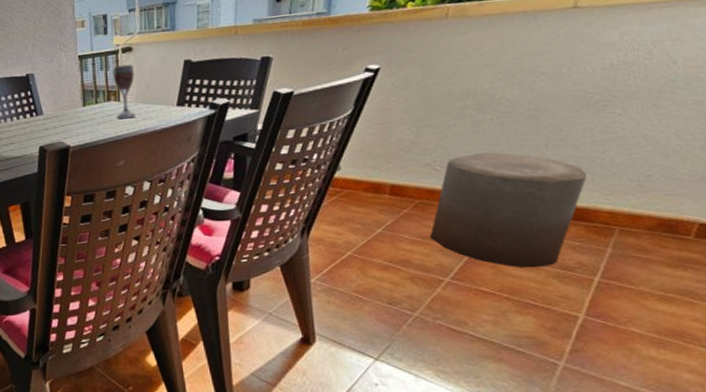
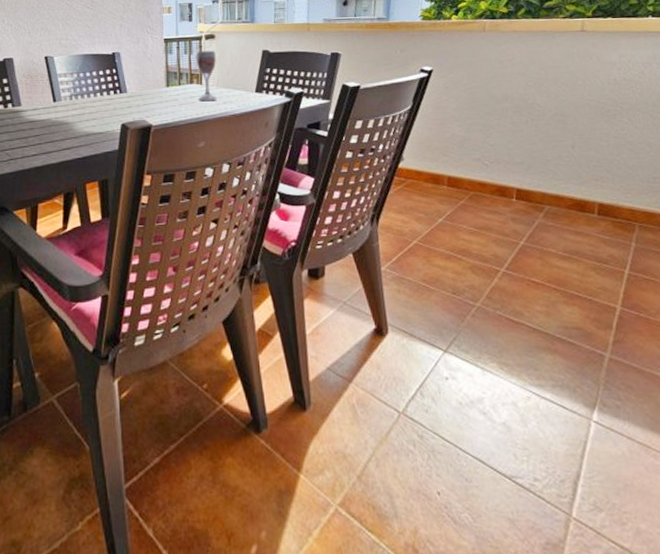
stool: present [429,152,588,268] -> none [484,151,609,260]

